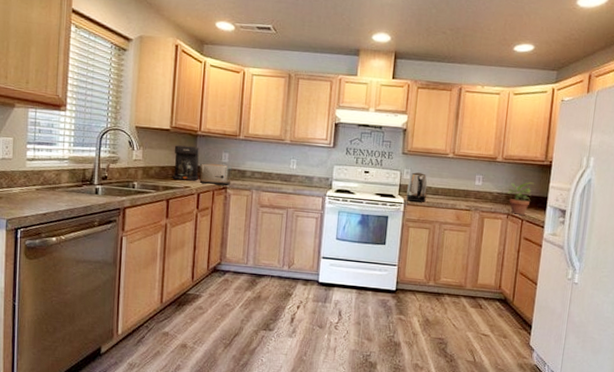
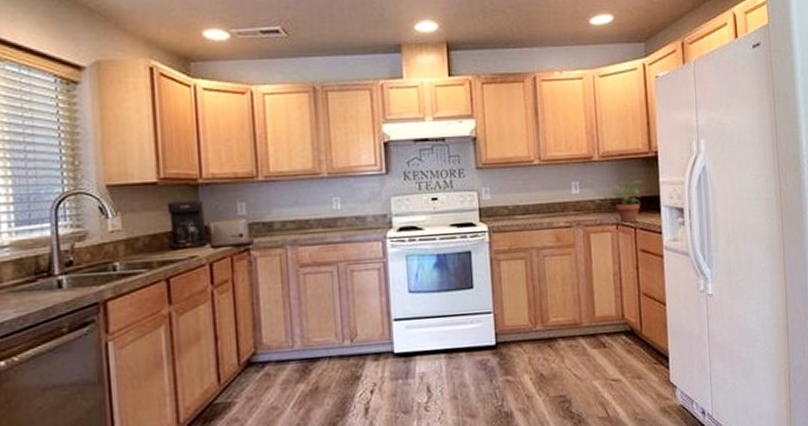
kettle: present [406,172,428,202] -> none [489,189,515,227]

